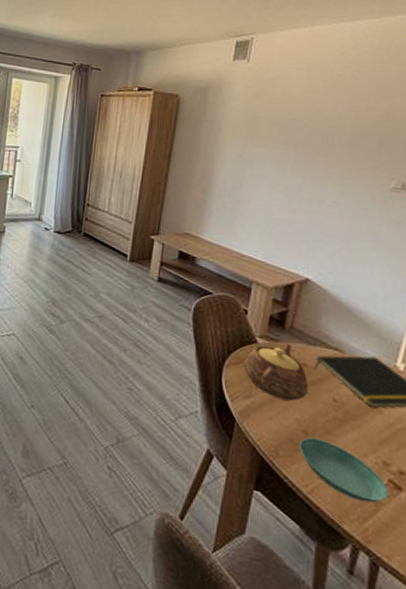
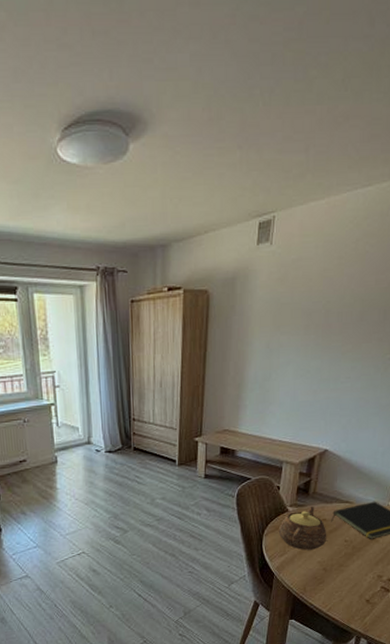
saucer: present [299,437,388,503] -> none [321,571,380,606]

